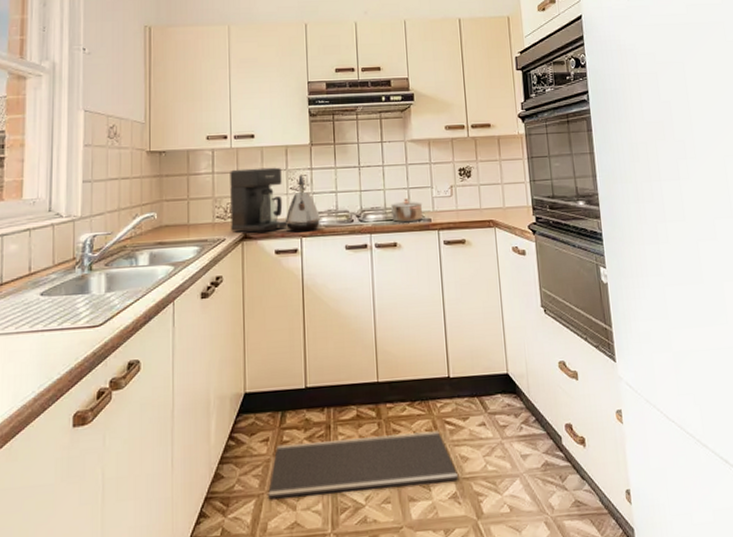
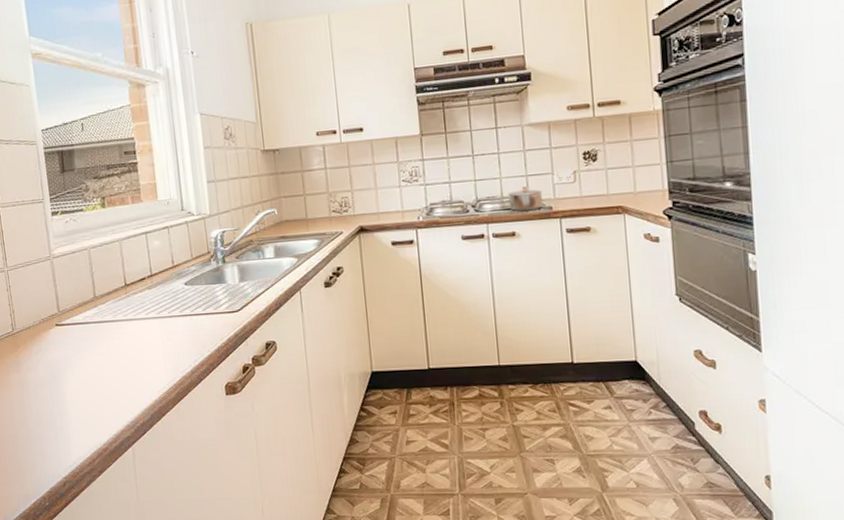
coffee maker: present [230,167,288,233] -> none [342,160,402,225]
door mat: present [268,430,458,500] -> none [399,411,582,463]
kettle: present [285,174,321,232] -> none [399,165,436,224]

